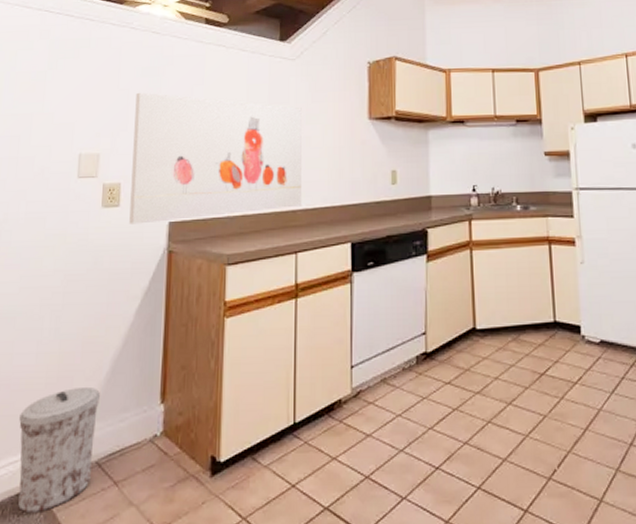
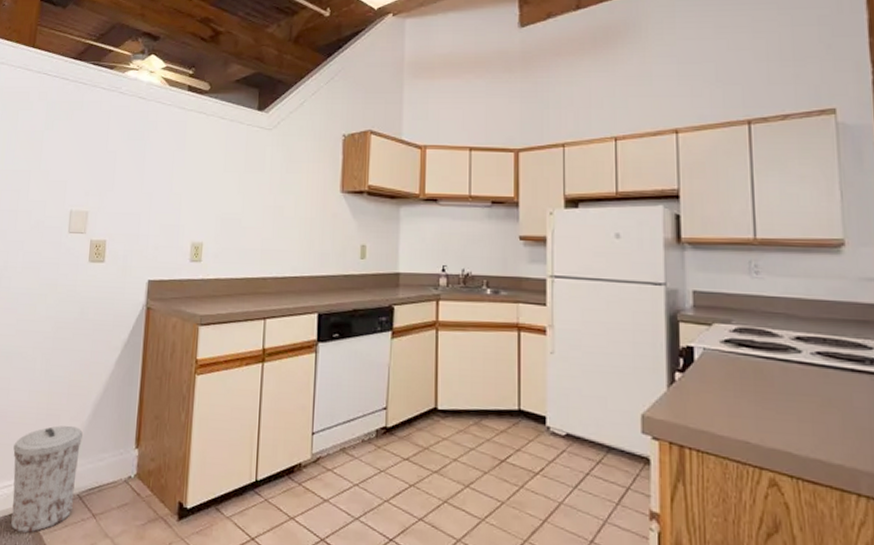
wall art: present [129,92,303,224] -> none [112,155,276,280]

